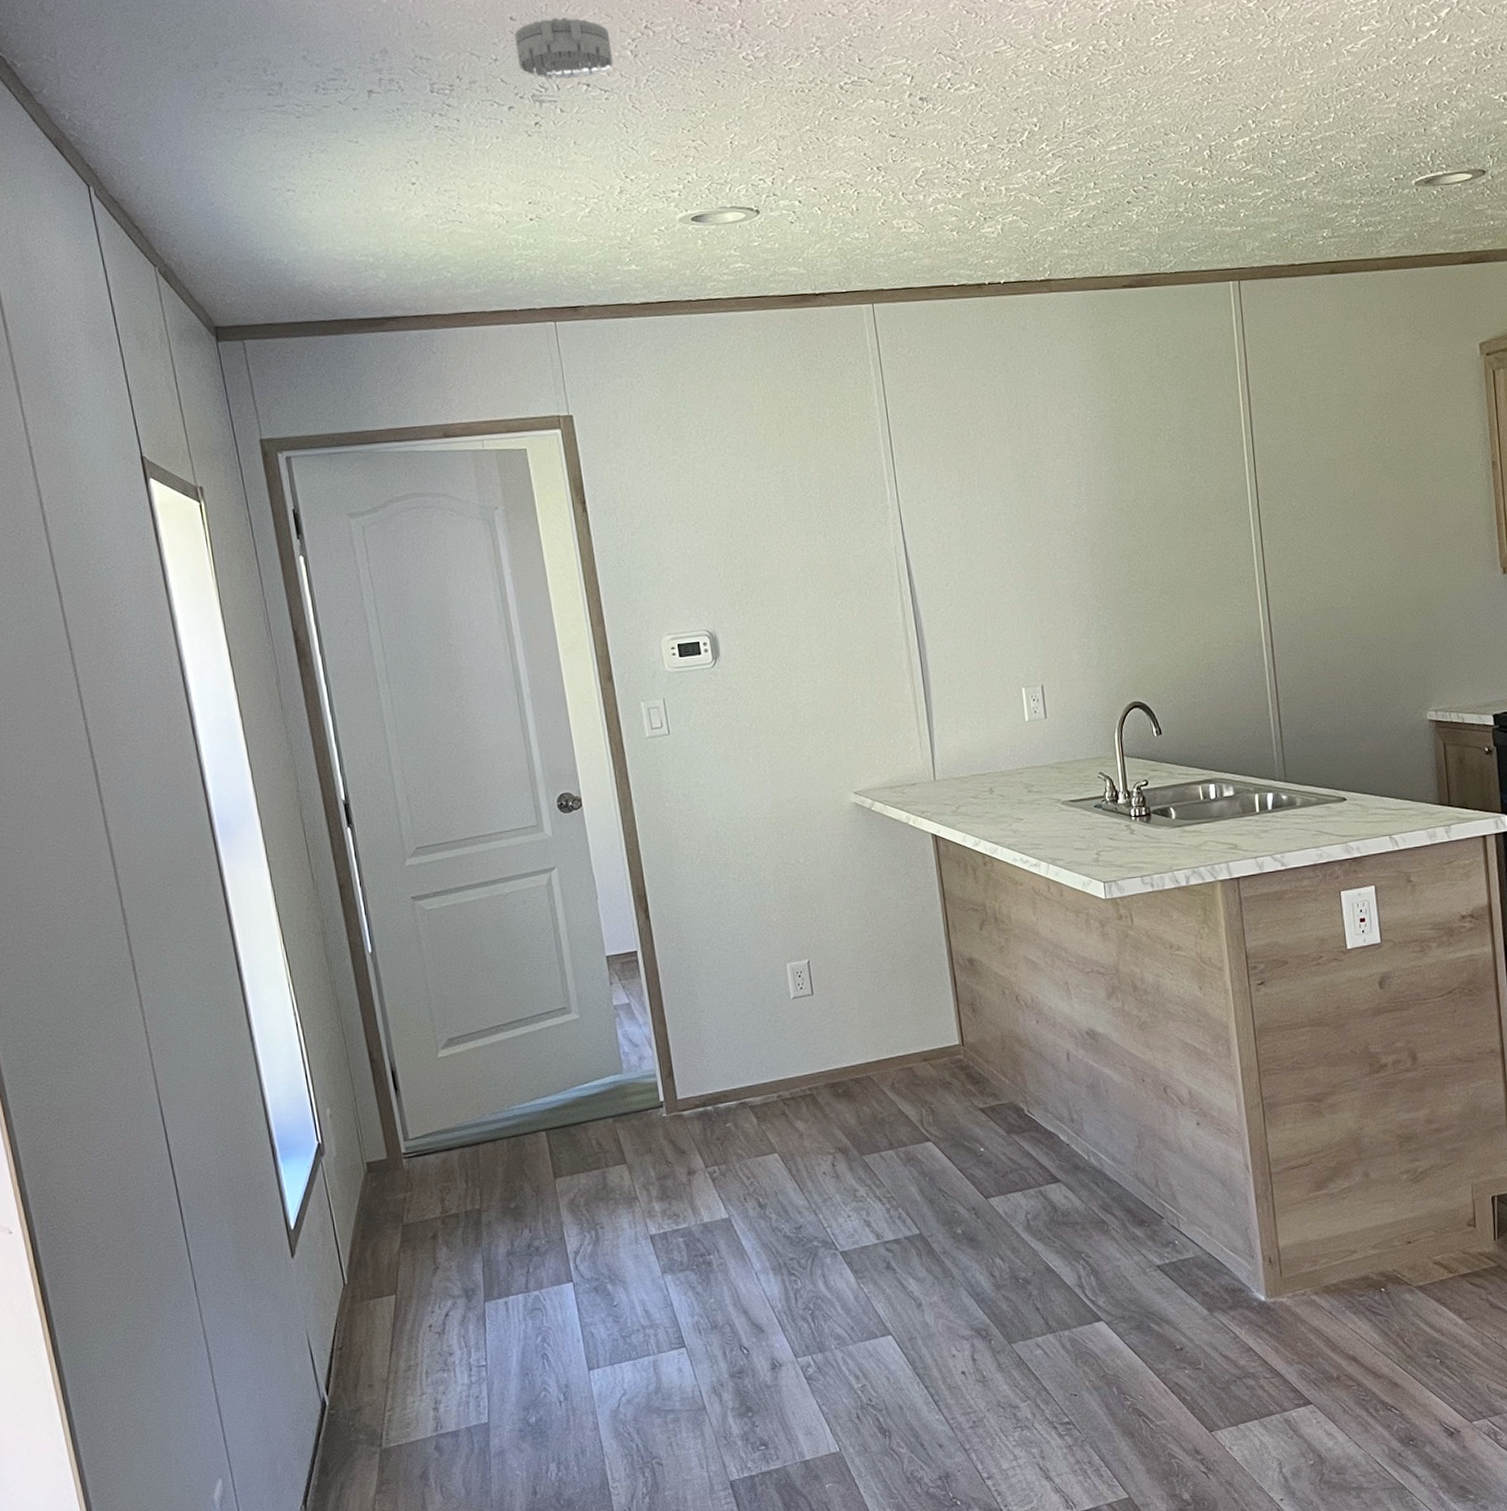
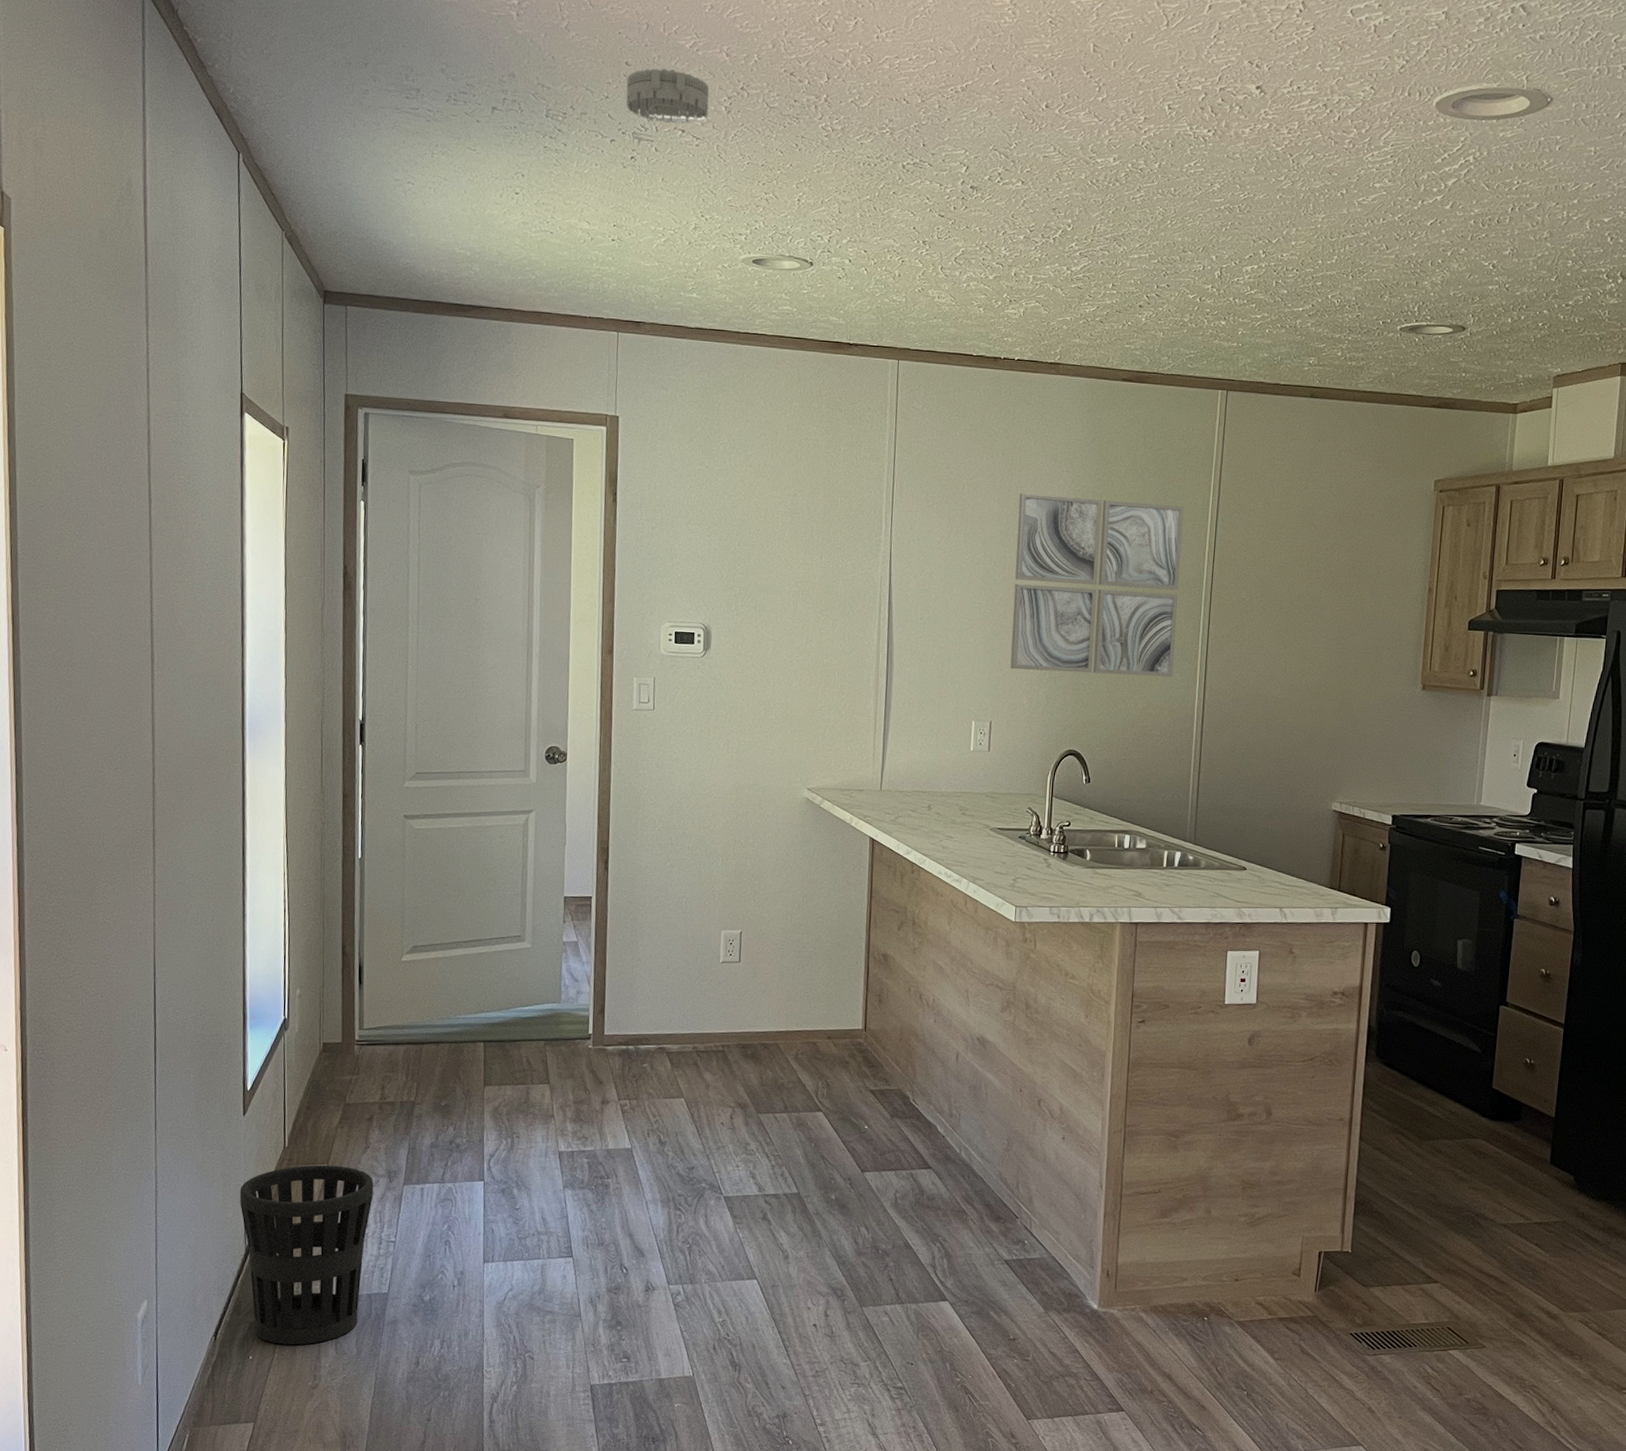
wastebasket: none [303,1293,461,1500] -> present [239,1164,374,1345]
wall art: none [1031,415,1232,625] -> present [1010,493,1184,677]

